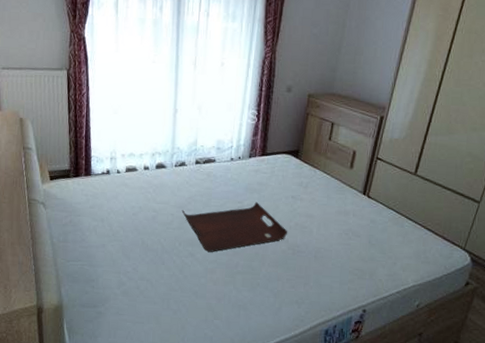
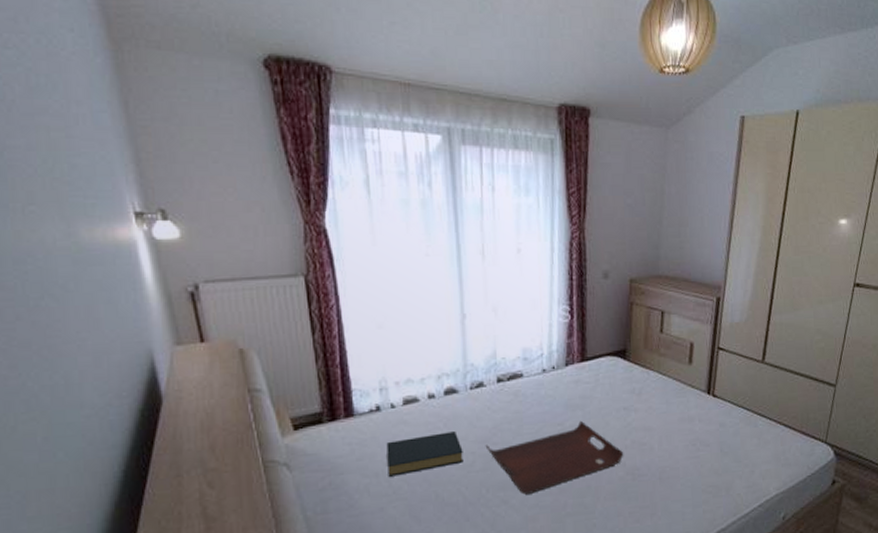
hardback book: none [110,196,165,223] -> present [386,431,464,477]

